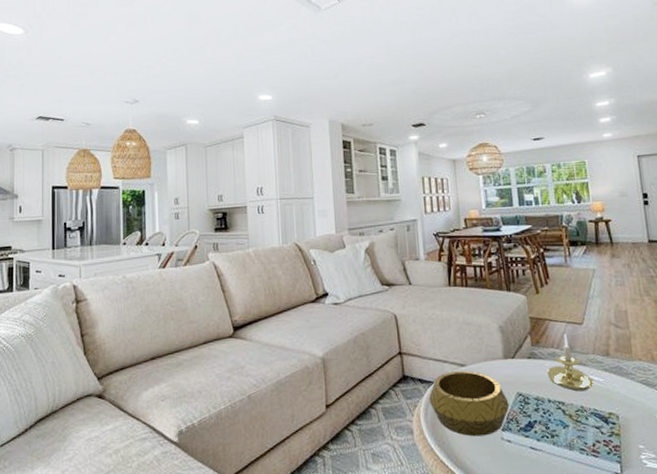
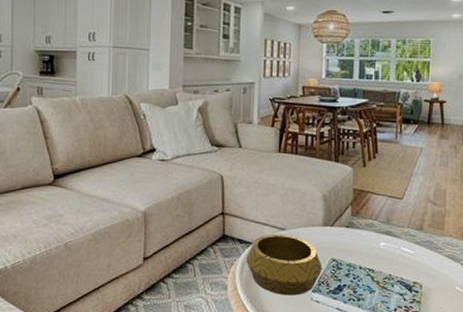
candle holder: present [547,334,594,392] -> none [362,207,405,261]

